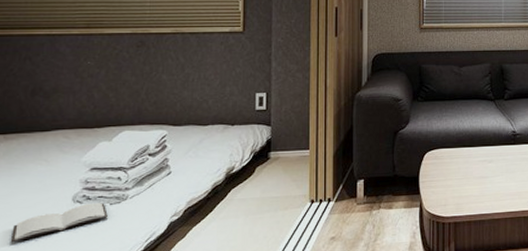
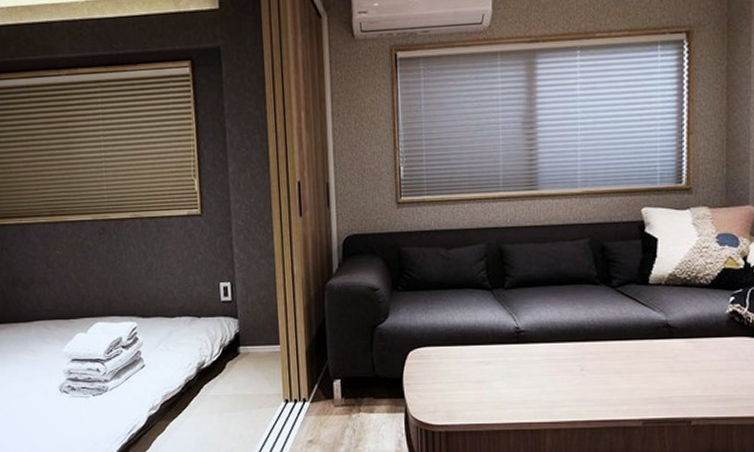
book: present [10,203,108,243] -> none [12,394,92,428]

